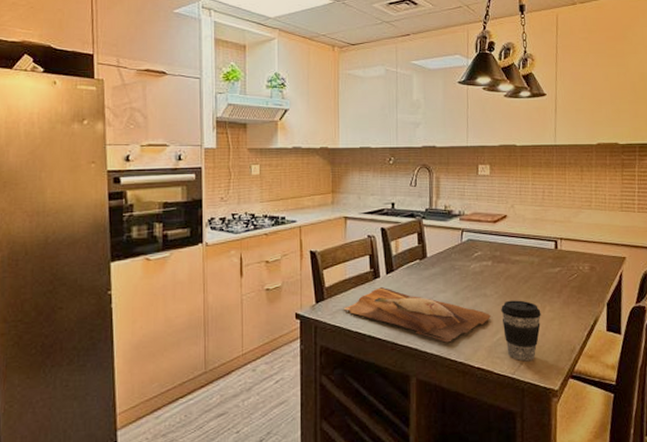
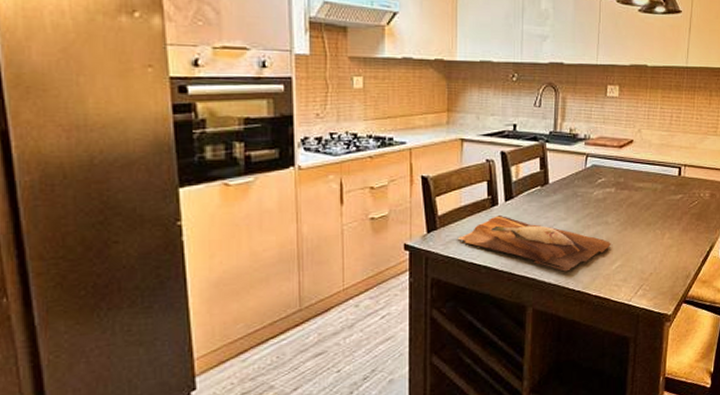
coffee cup: present [501,300,541,362] -> none [622,227,660,289]

